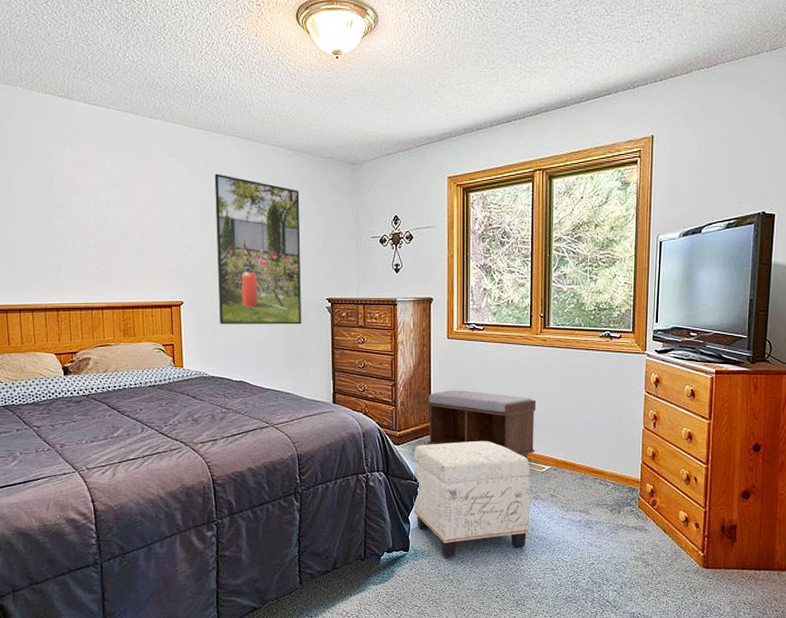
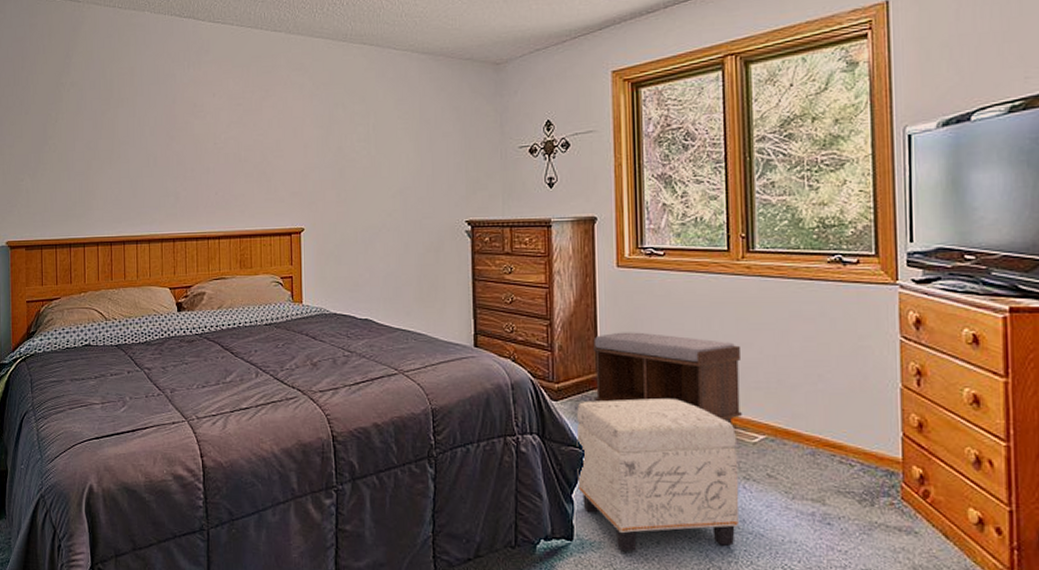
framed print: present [214,173,302,325] -> none [340,85,436,253]

